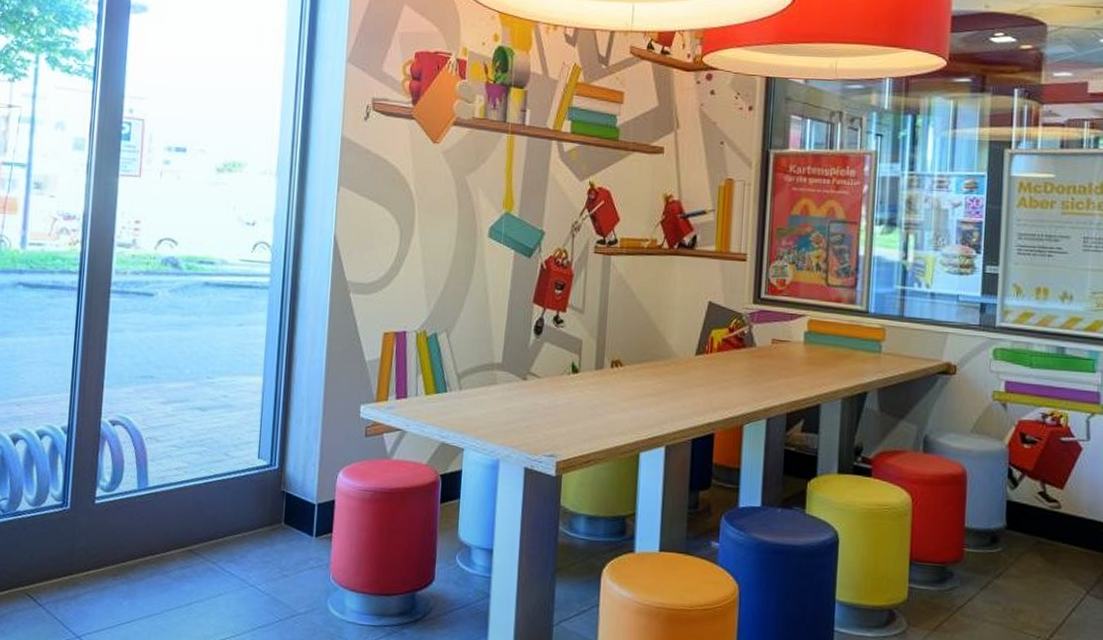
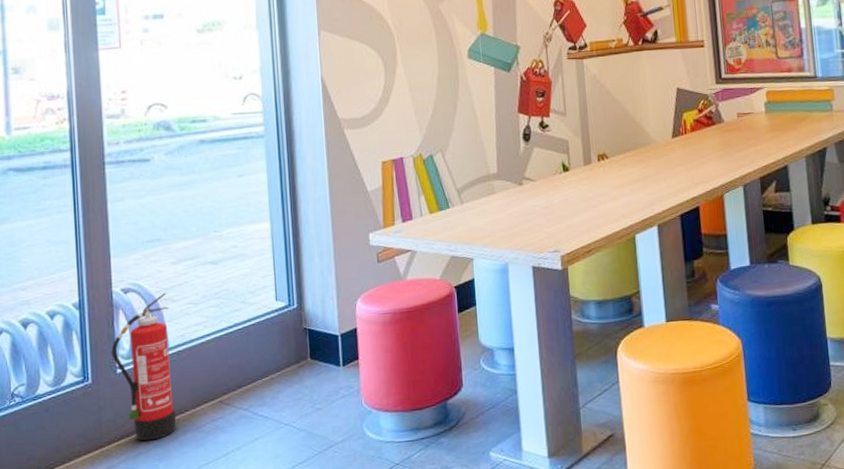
fire extinguisher: none [92,431,153,577] -> present [111,292,177,441]

